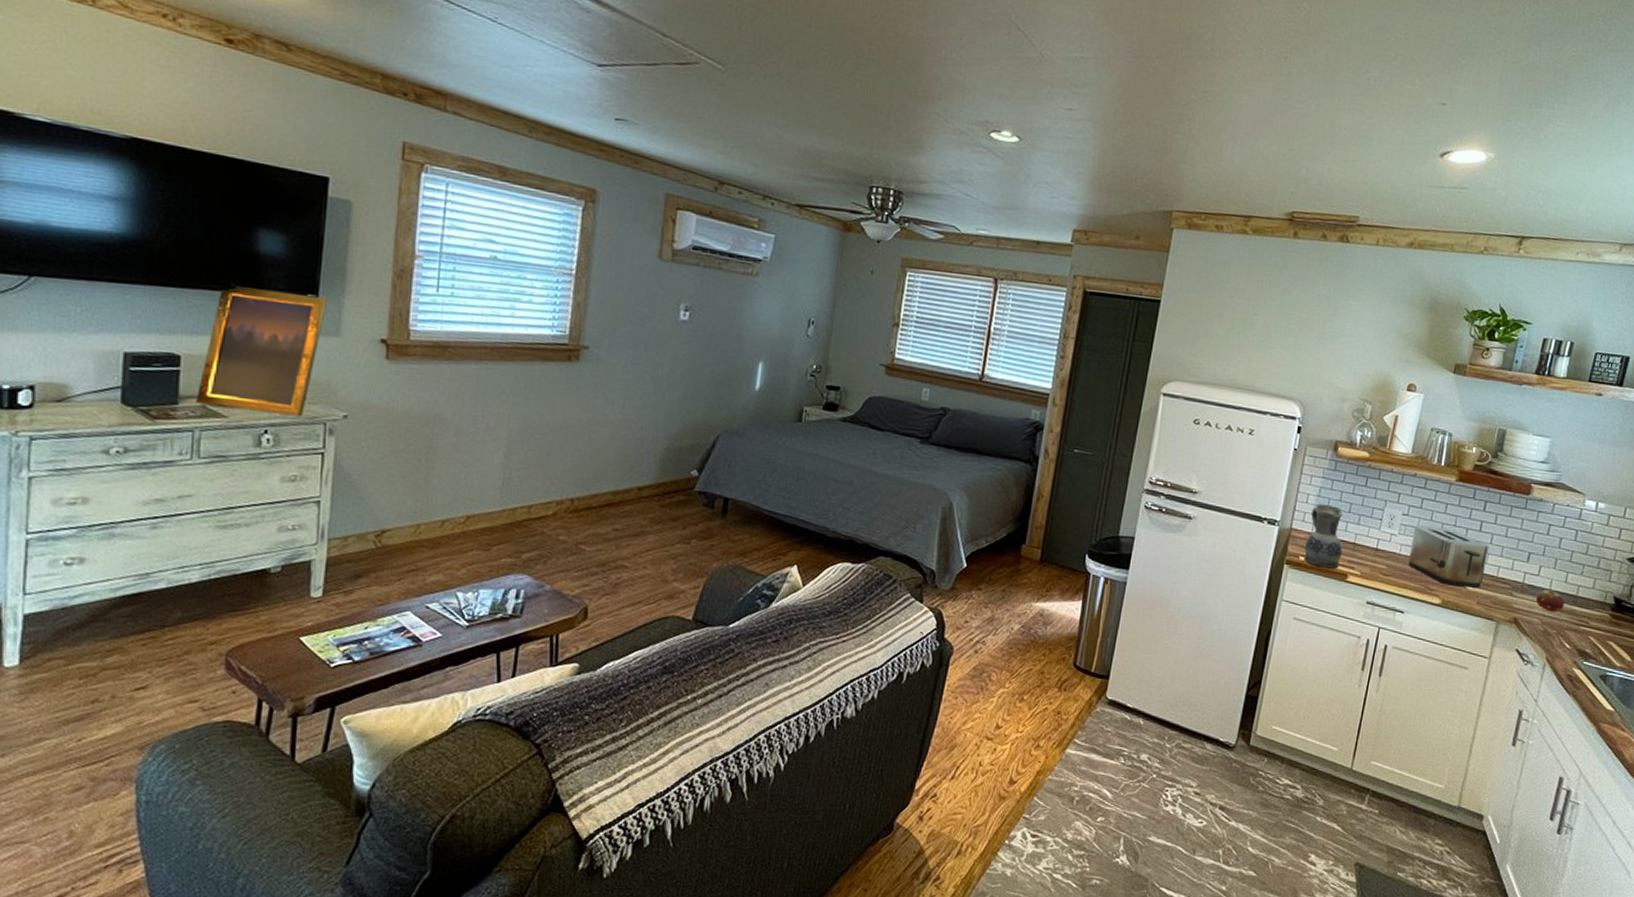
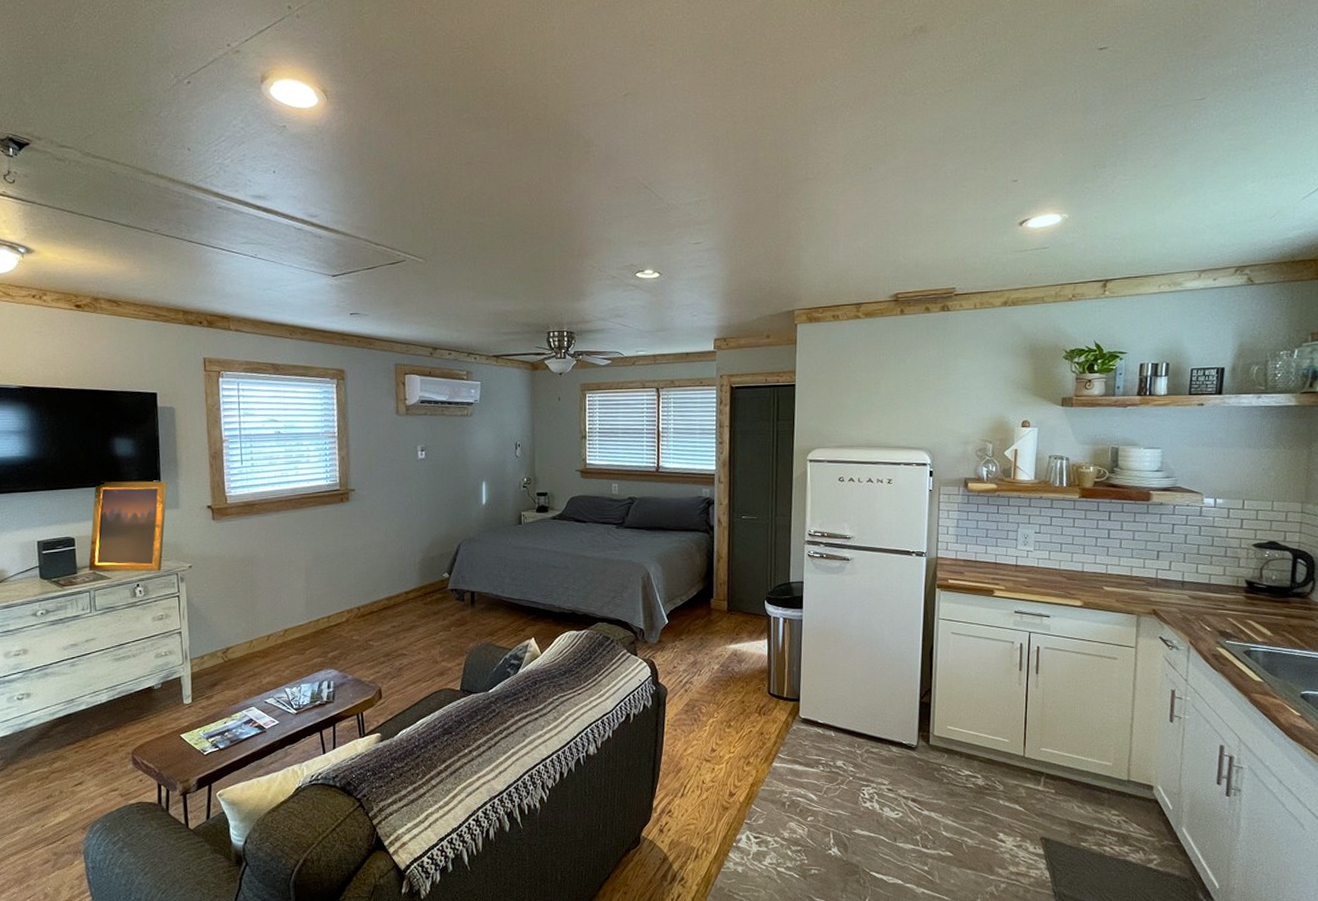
ceramic jug: present [1303,503,1343,570] -> none [952,533,986,588]
toaster: present [1408,525,1489,588] -> none [1047,539,1119,589]
fruit: present [1535,590,1565,612] -> none [1171,581,1198,600]

